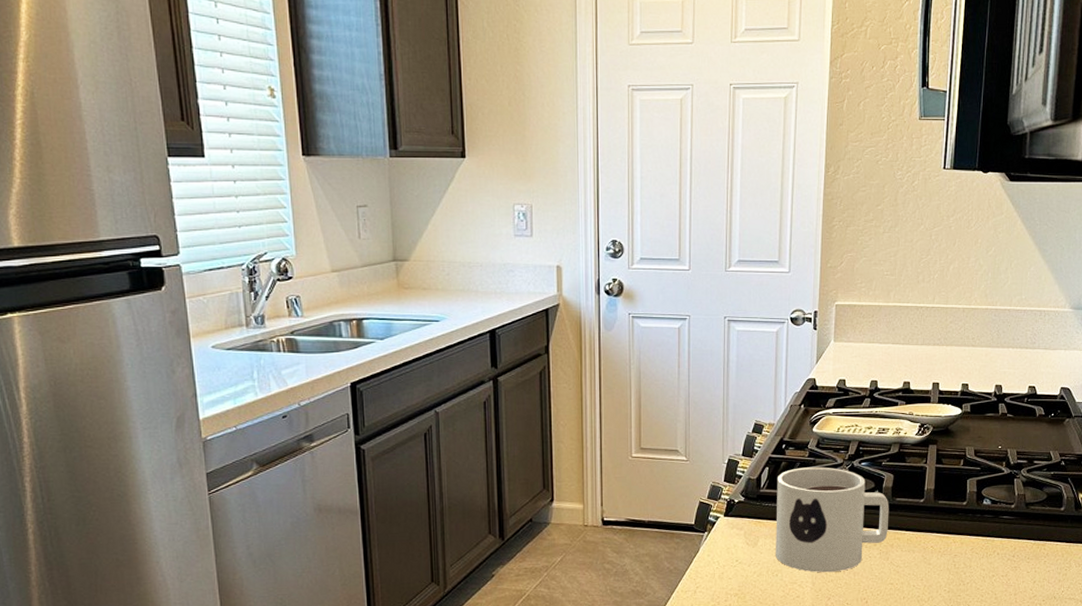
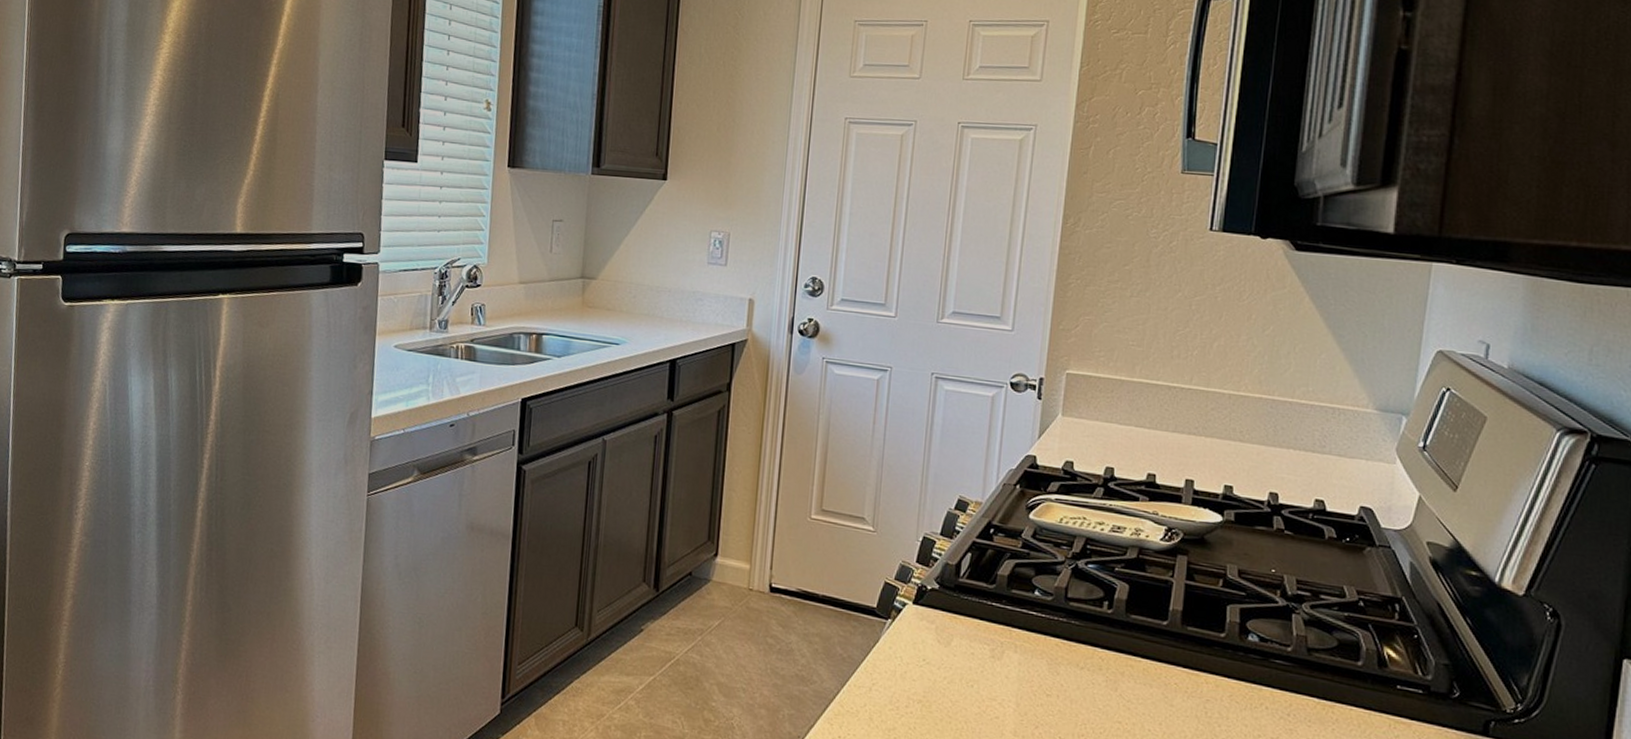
mug: present [776,467,889,573] -> none [972,559,1122,695]

